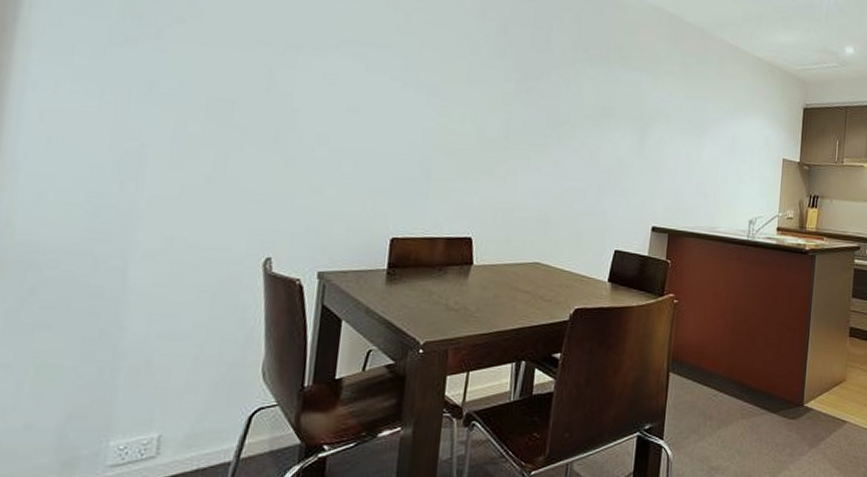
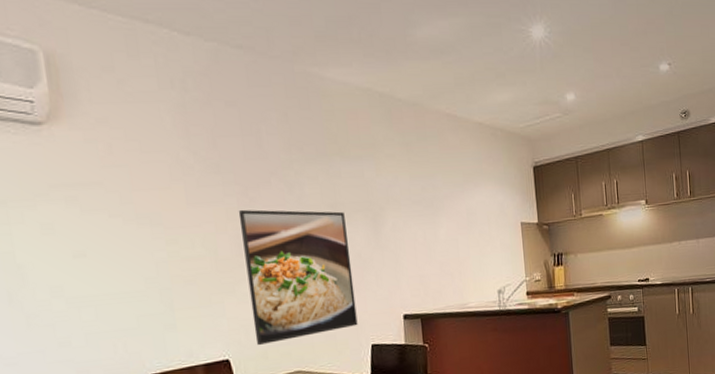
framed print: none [502,95,615,230] -> present [238,209,358,346]

